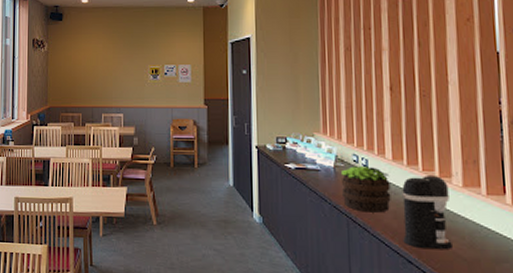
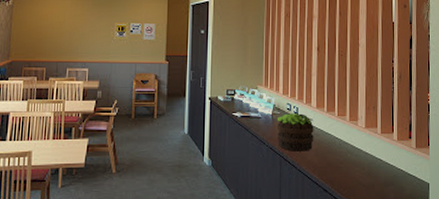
coffee maker: present [402,174,452,250] -> none [321,119,356,179]

